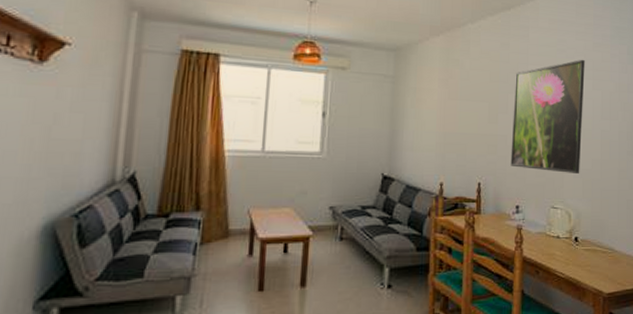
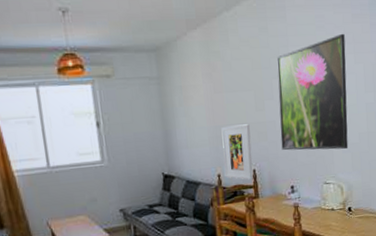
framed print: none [447,134,480,193] -> present [221,124,253,180]

